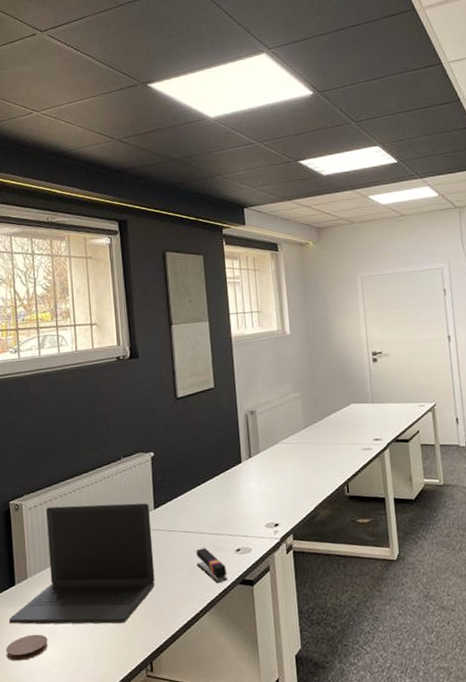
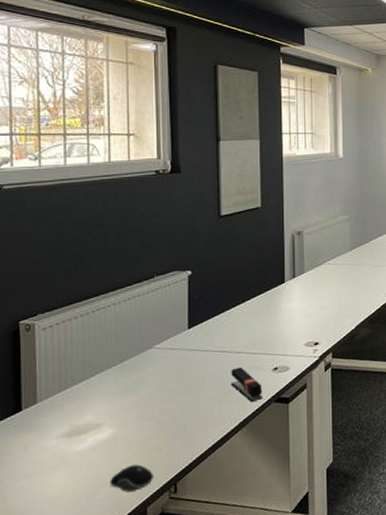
coaster: present [6,634,48,661] -> none [6,461,58,492]
laptop: present [9,503,155,625] -> none [12,322,185,452]
computer mouse: none [93,641,131,668] -> present [110,464,153,492]

